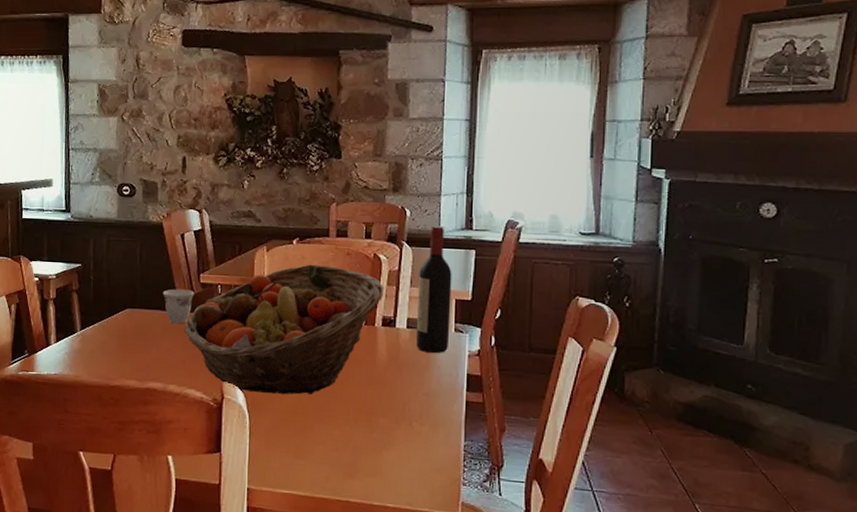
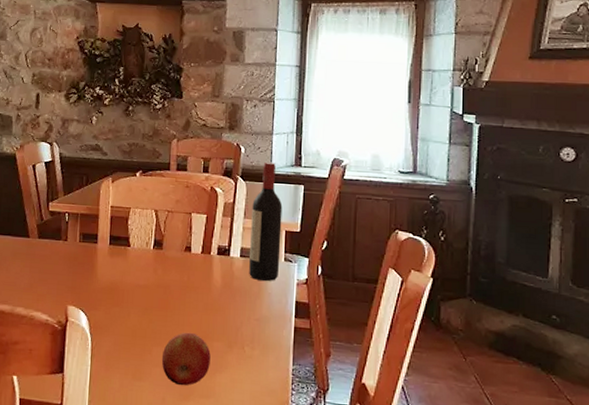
teacup: present [162,289,195,324] -> none [13,216,44,250]
fruit basket: present [184,264,385,395] -> none [33,195,220,319]
apple: none [324,408,377,464] -> present [161,332,211,386]

